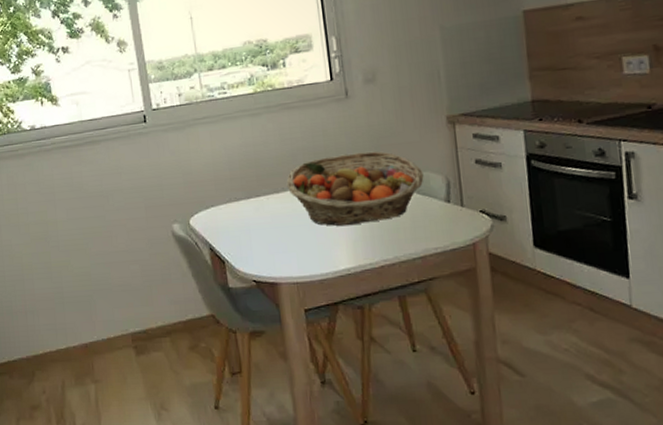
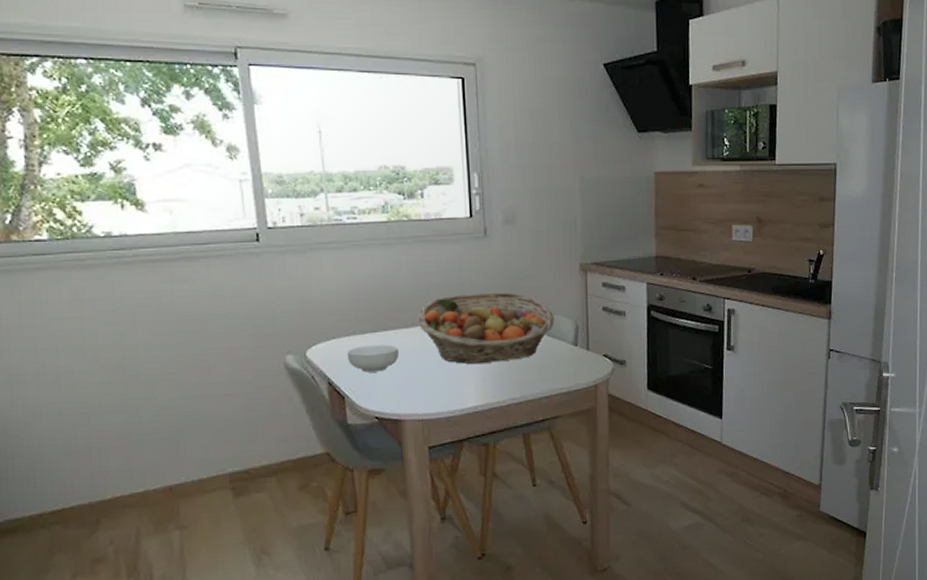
cereal bowl: none [224,210,272,238] -> present [346,345,400,373]

